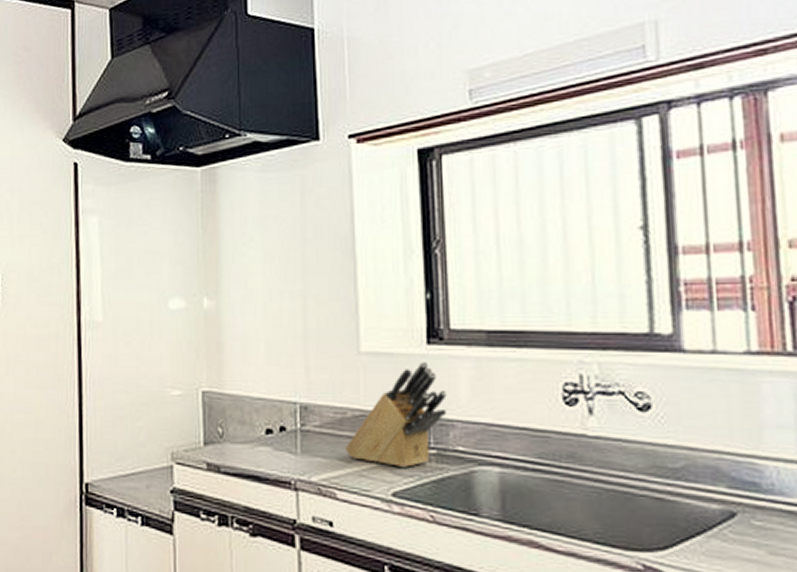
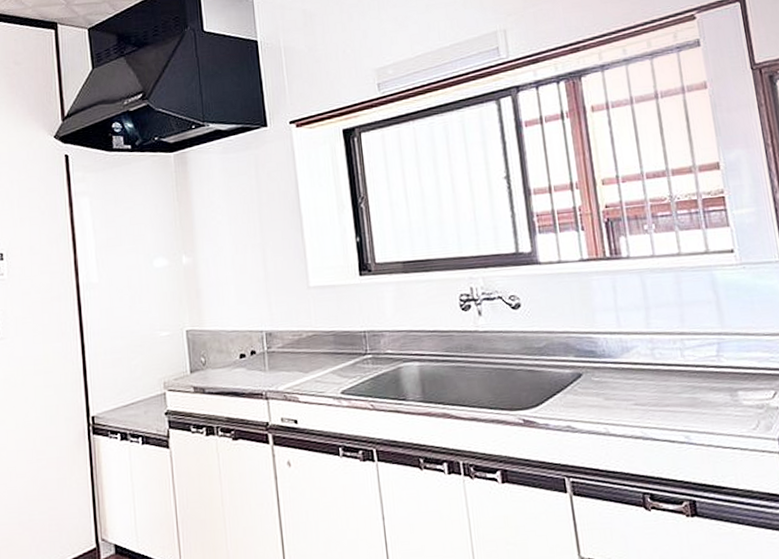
knife block: present [345,360,447,469] -> none [303,288,378,372]

